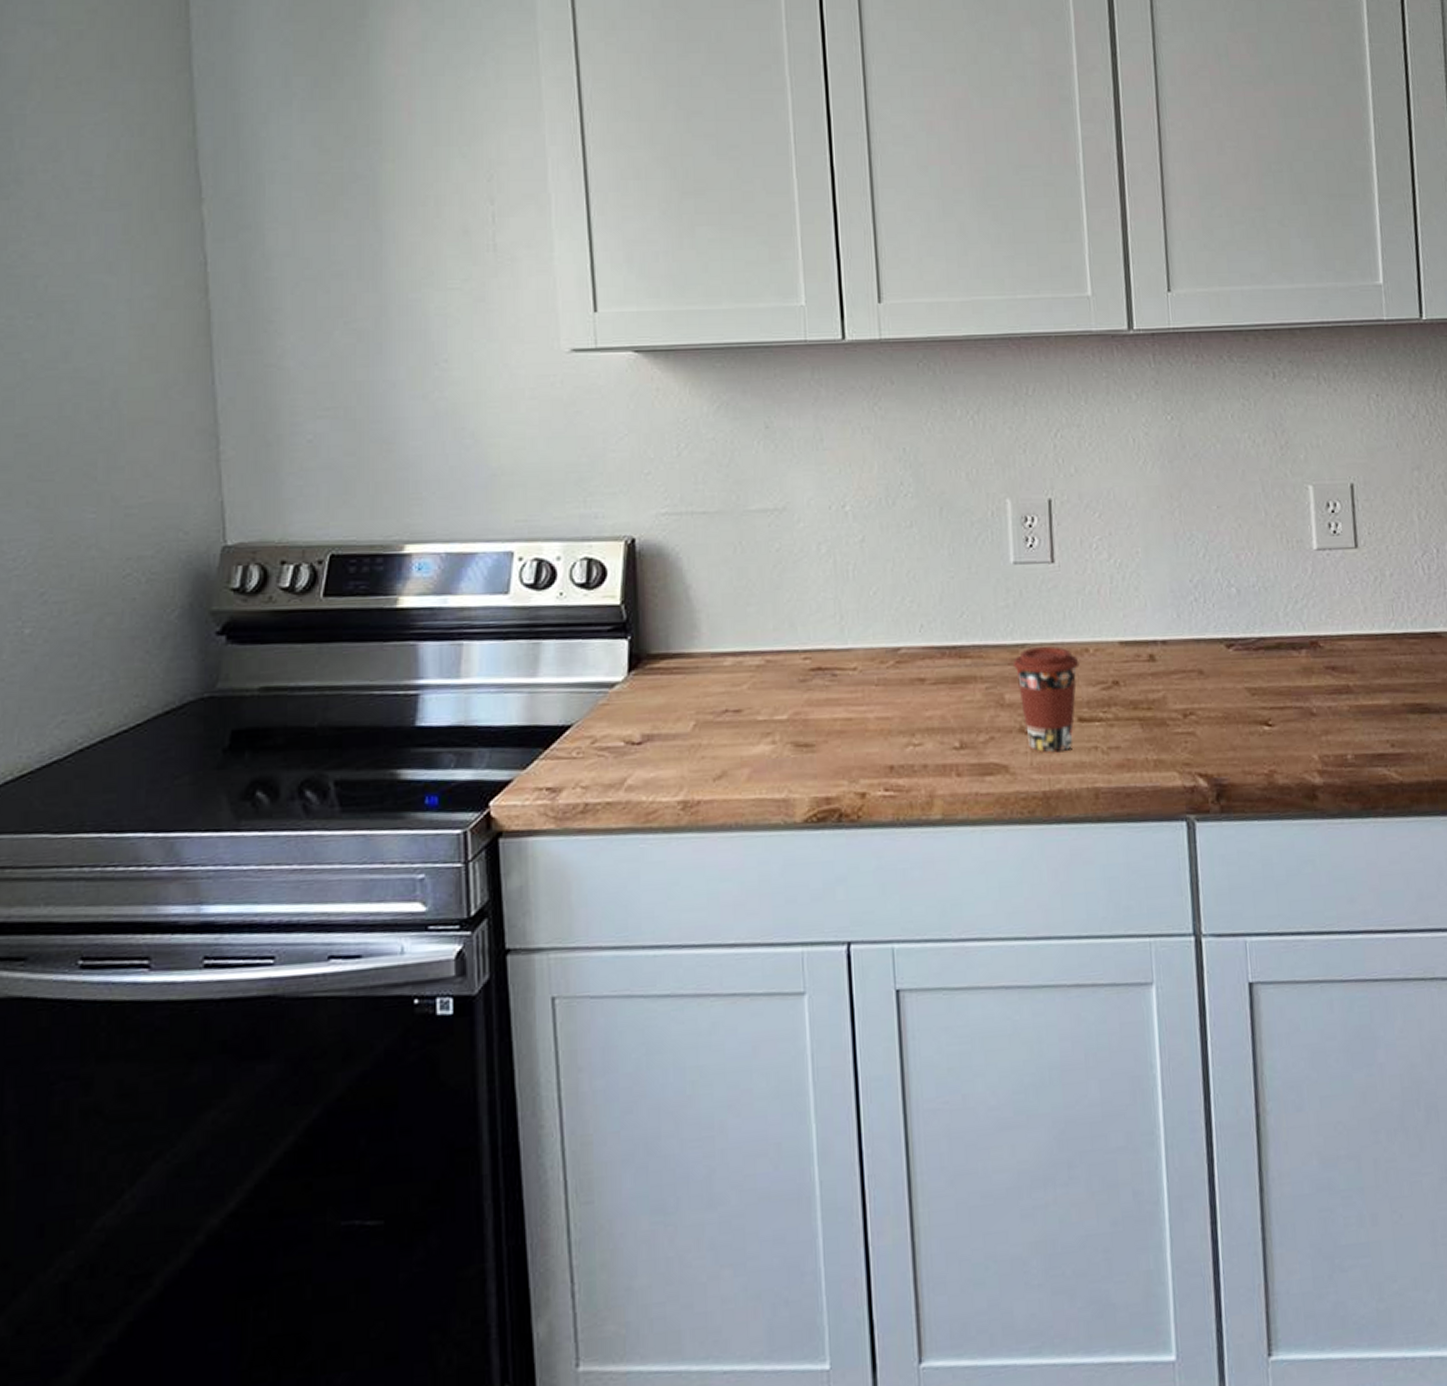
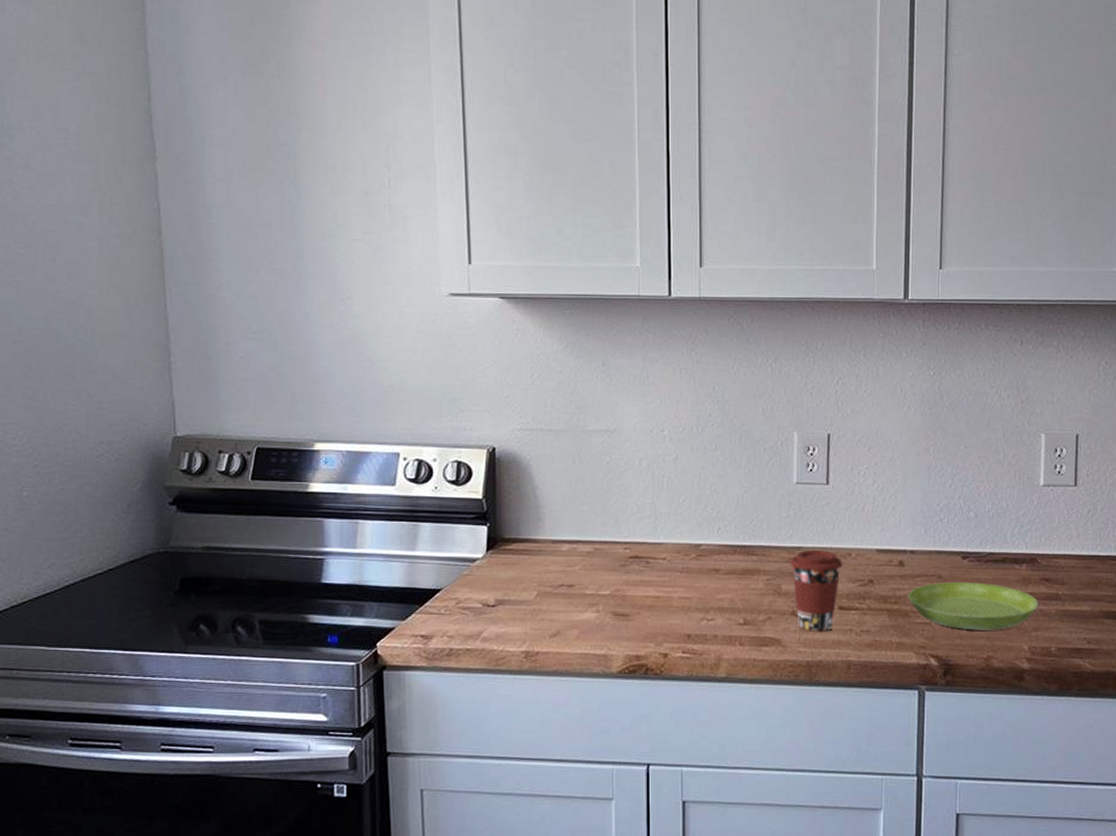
saucer: none [1163,676,1326,739] -> present [908,581,1039,630]

